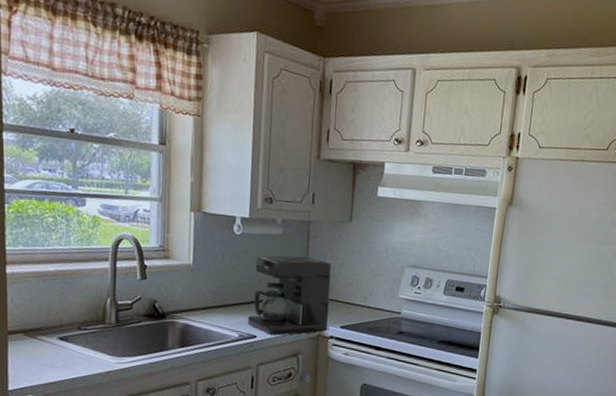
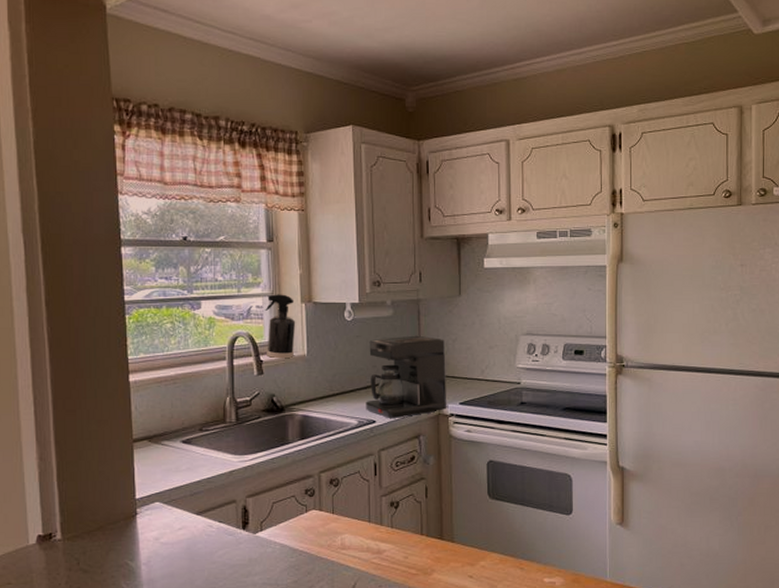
spray bottle: none [151,199,184,267] -> present [265,294,296,359]

